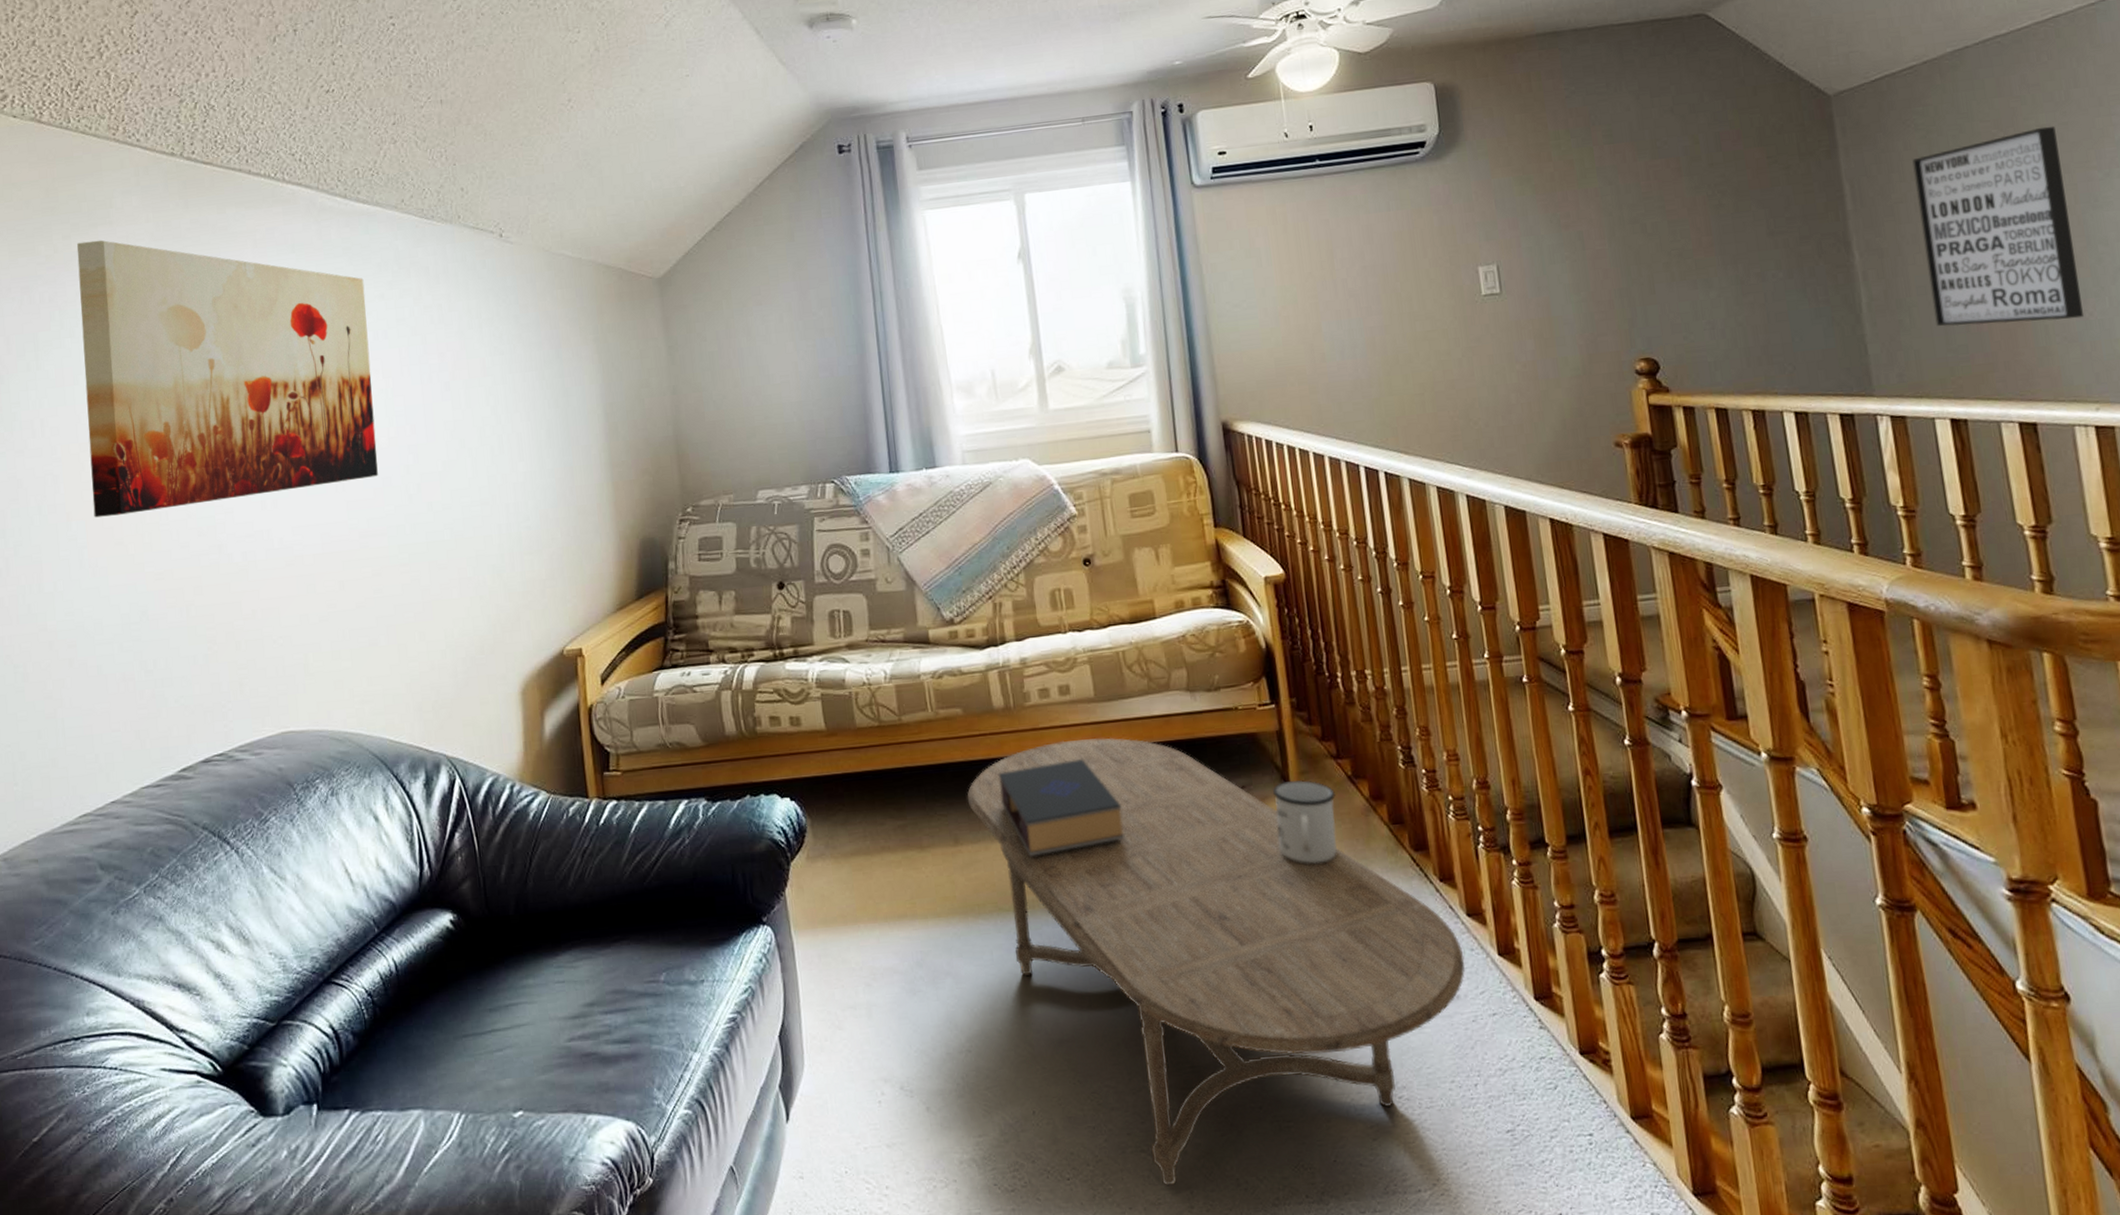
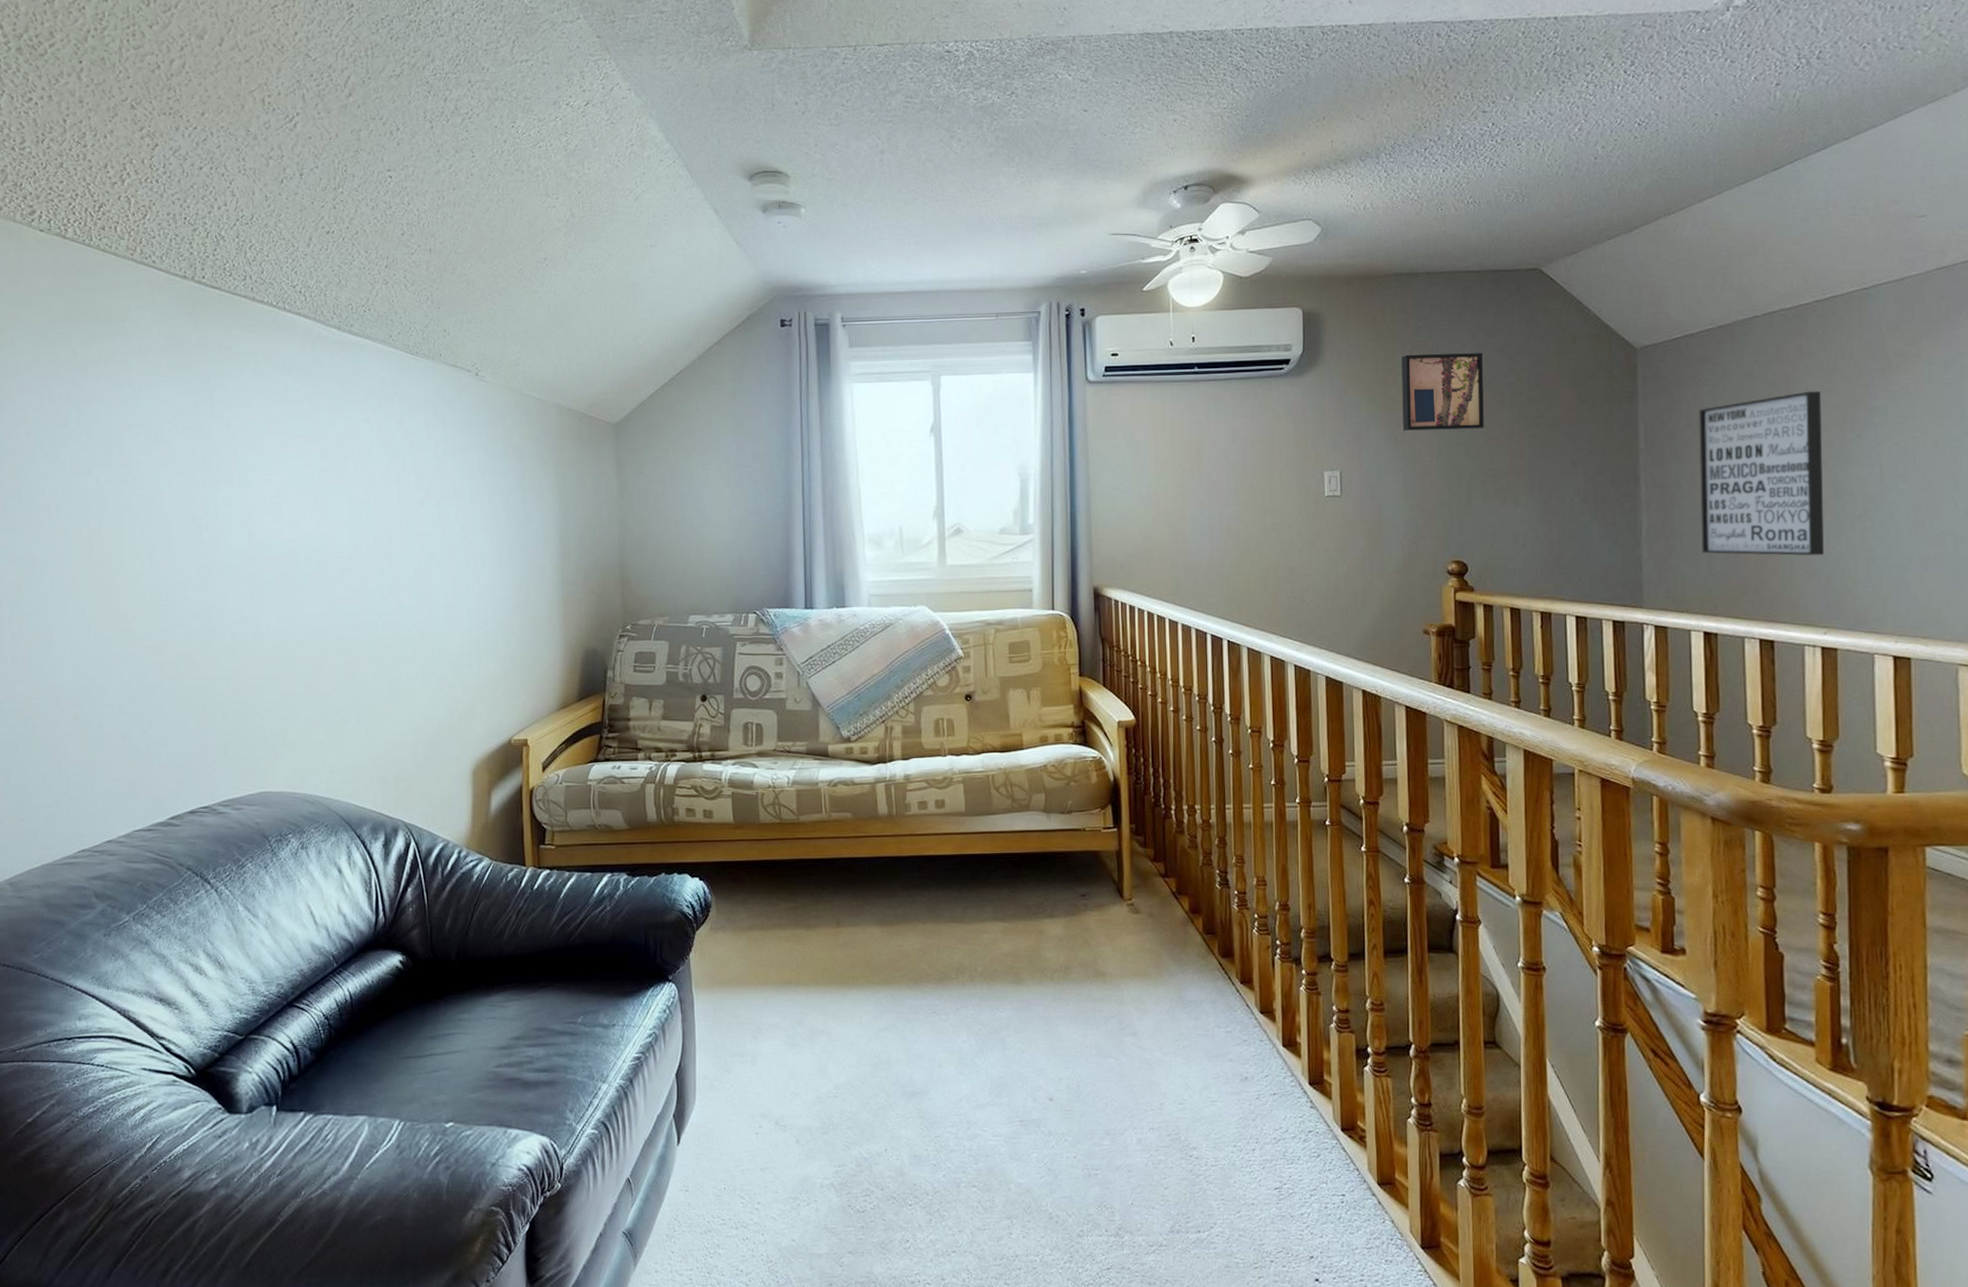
wall art: present [76,240,378,518] -> none [94,349,357,594]
coffee table: present [967,737,1466,1186] -> none [850,846,1255,1216]
book: present [999,759,1125,856] -> none [878,863,981,940]
mug: present [1273,779,1337,864] -> none [1109,892,1160,962]
wall art: none [1555,115,1661,213] -> present [1401,353,1484,431]

